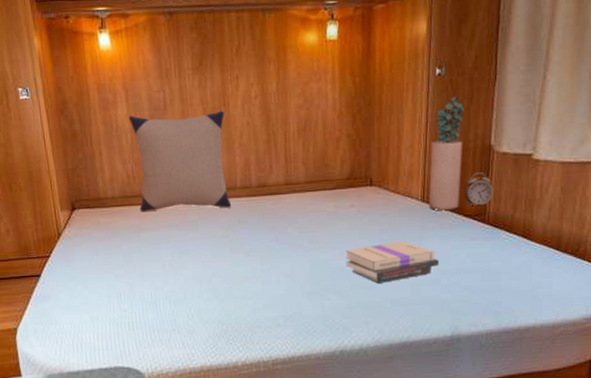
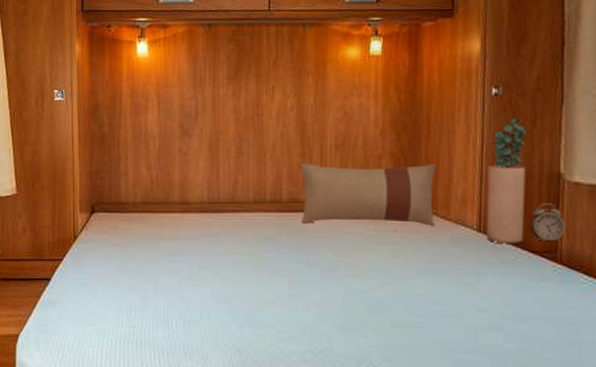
pillow: present [128,110,232,212] -> none [158,120,259,223]
pillow: none [267,143,387,205] -> present [301,163,436,226]
books: present [345,241,439,283] -> none [386,275,500,323]

